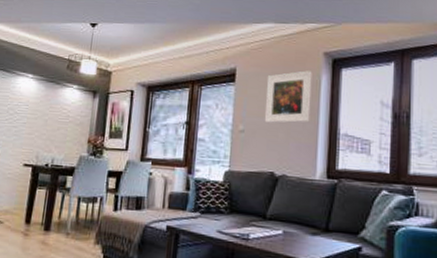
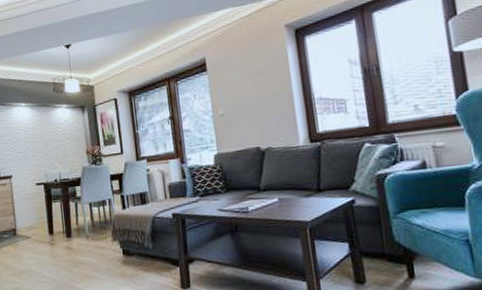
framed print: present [264,71,313,123] -> none [236,45,284,103]

